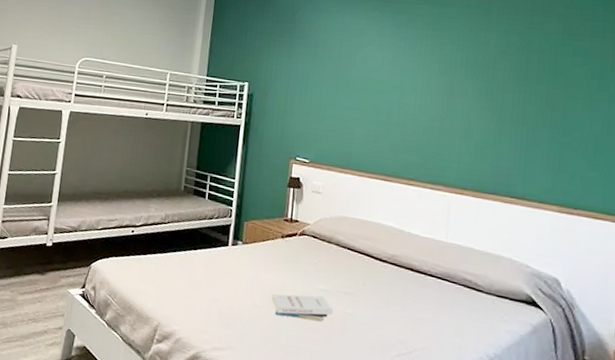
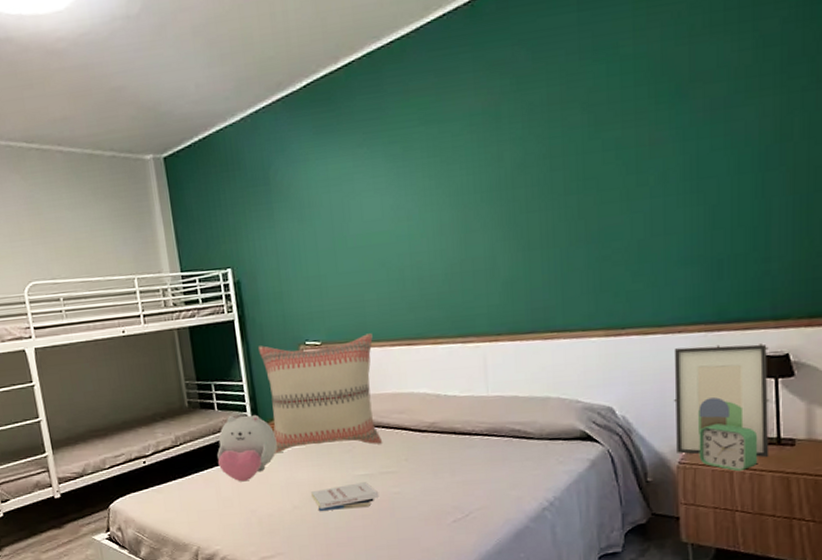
plush toy: none [196,207,253,271] -> present [217,414,278,482]
pillow: none [248,152,355,264] -> present [258,333,382,454]

